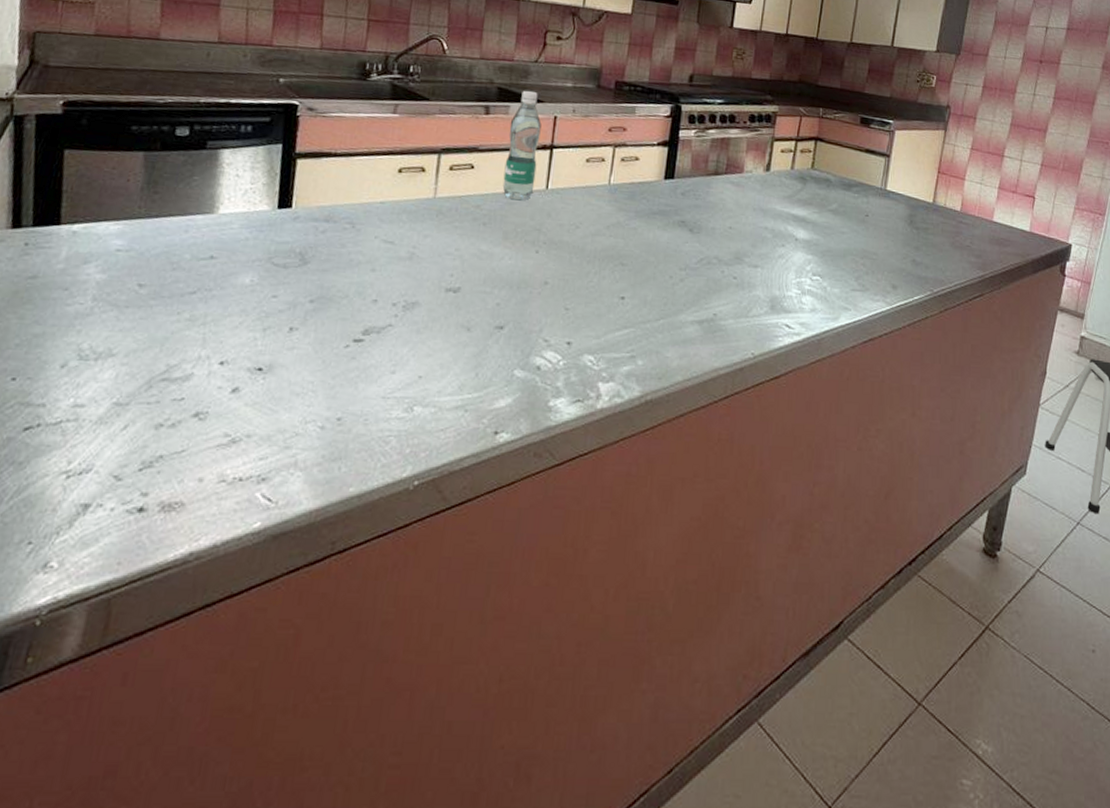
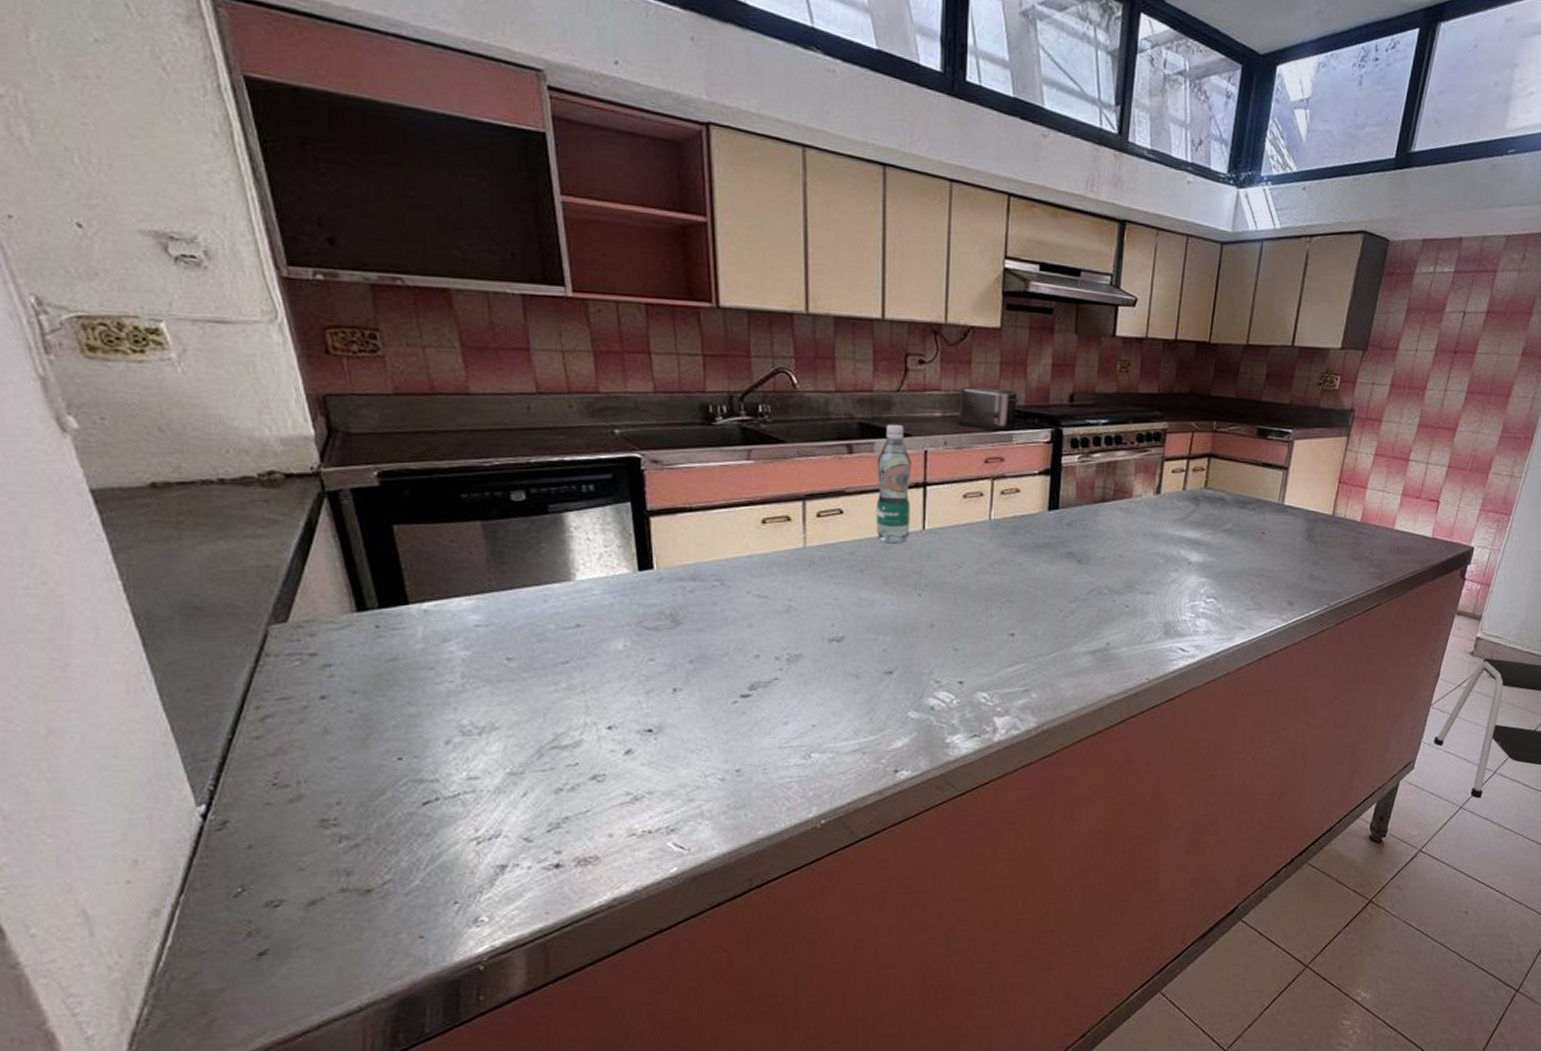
toaster: none [587,61,643,104] -> present [958,385,1018,431]

